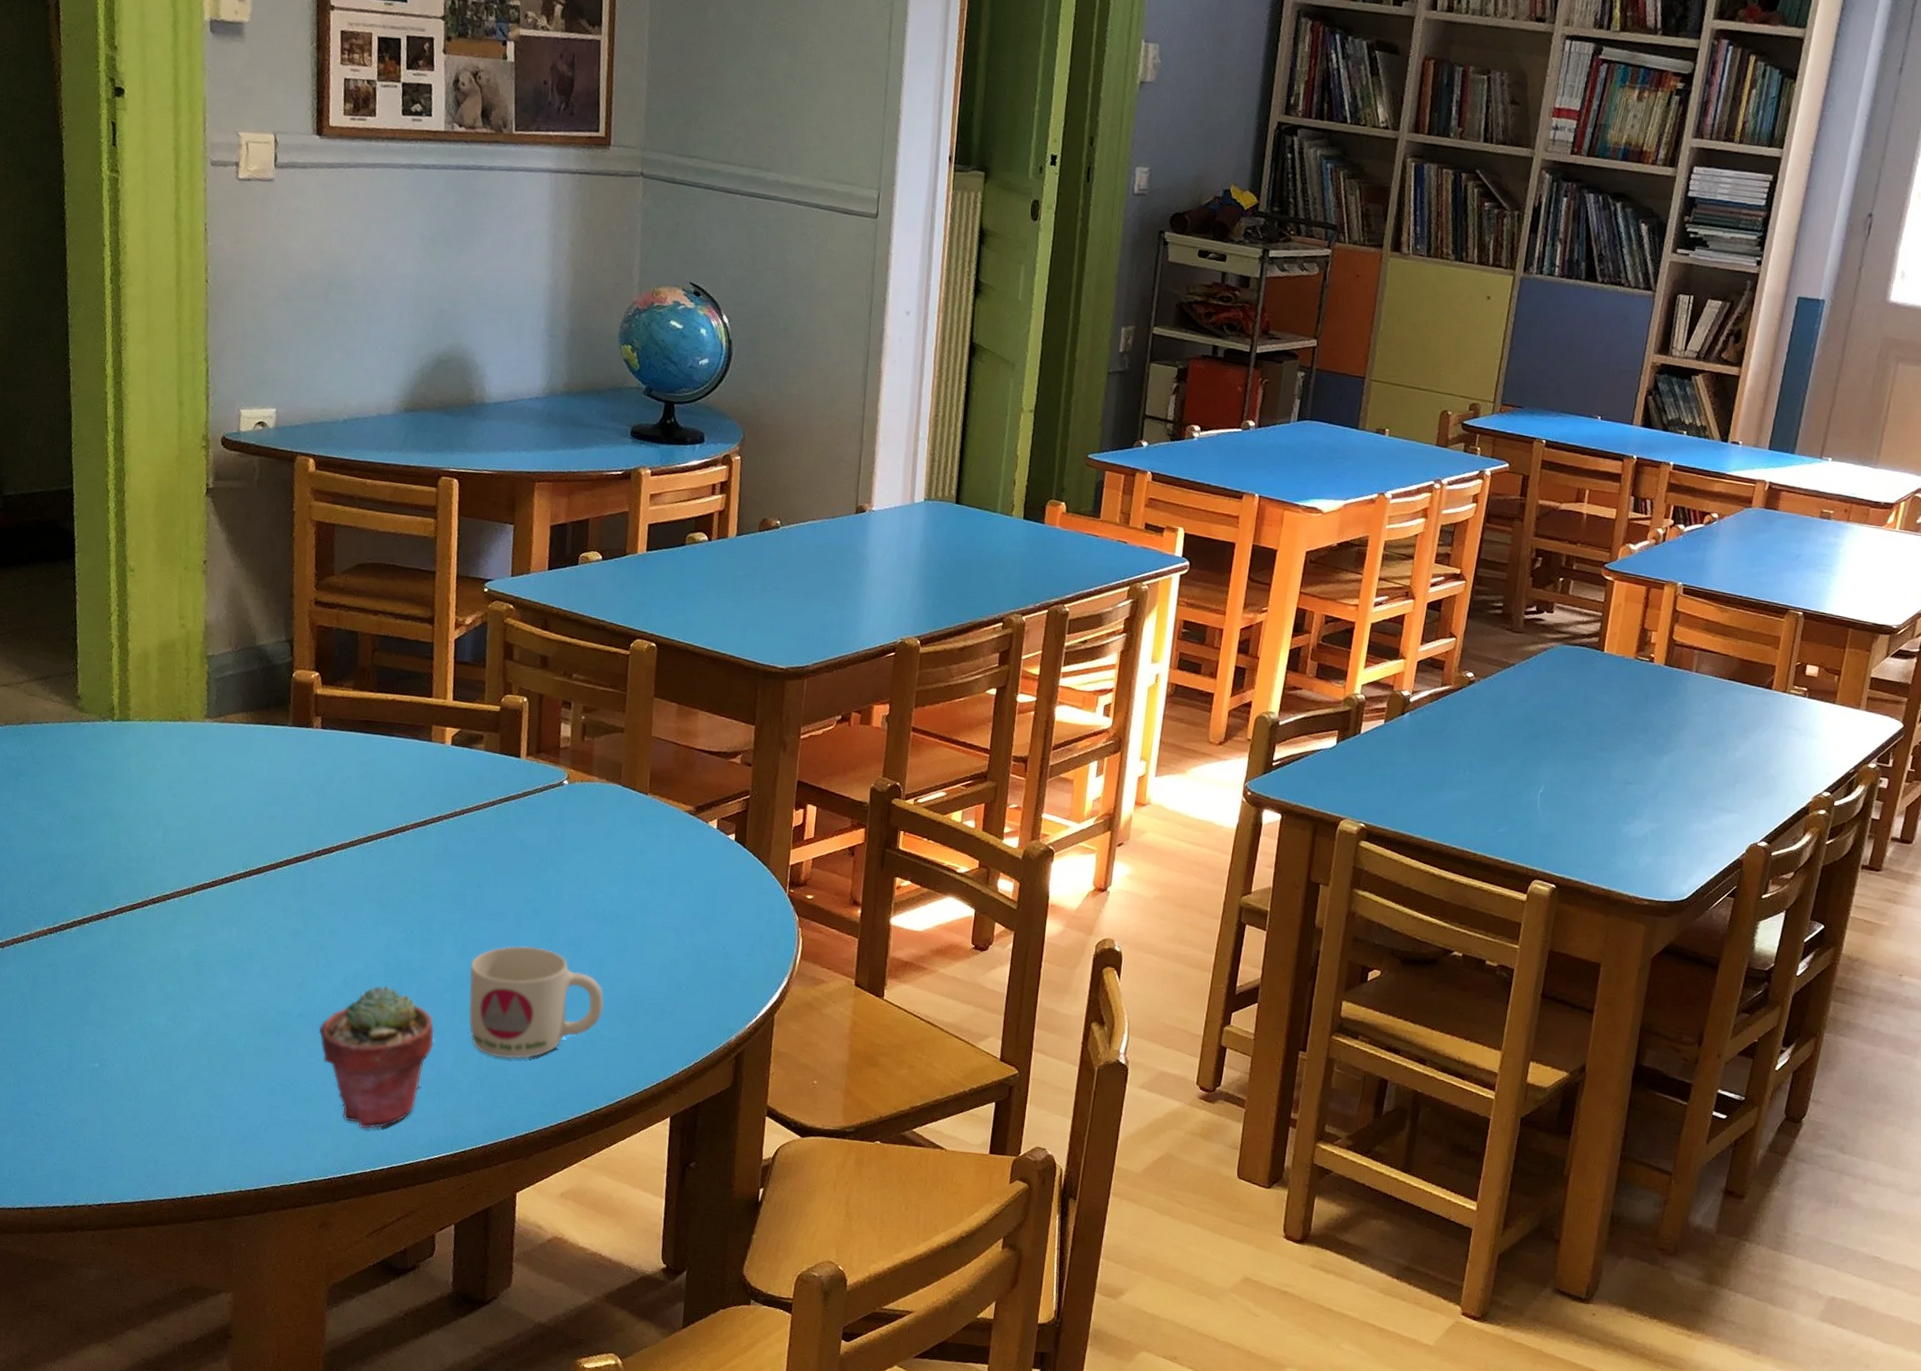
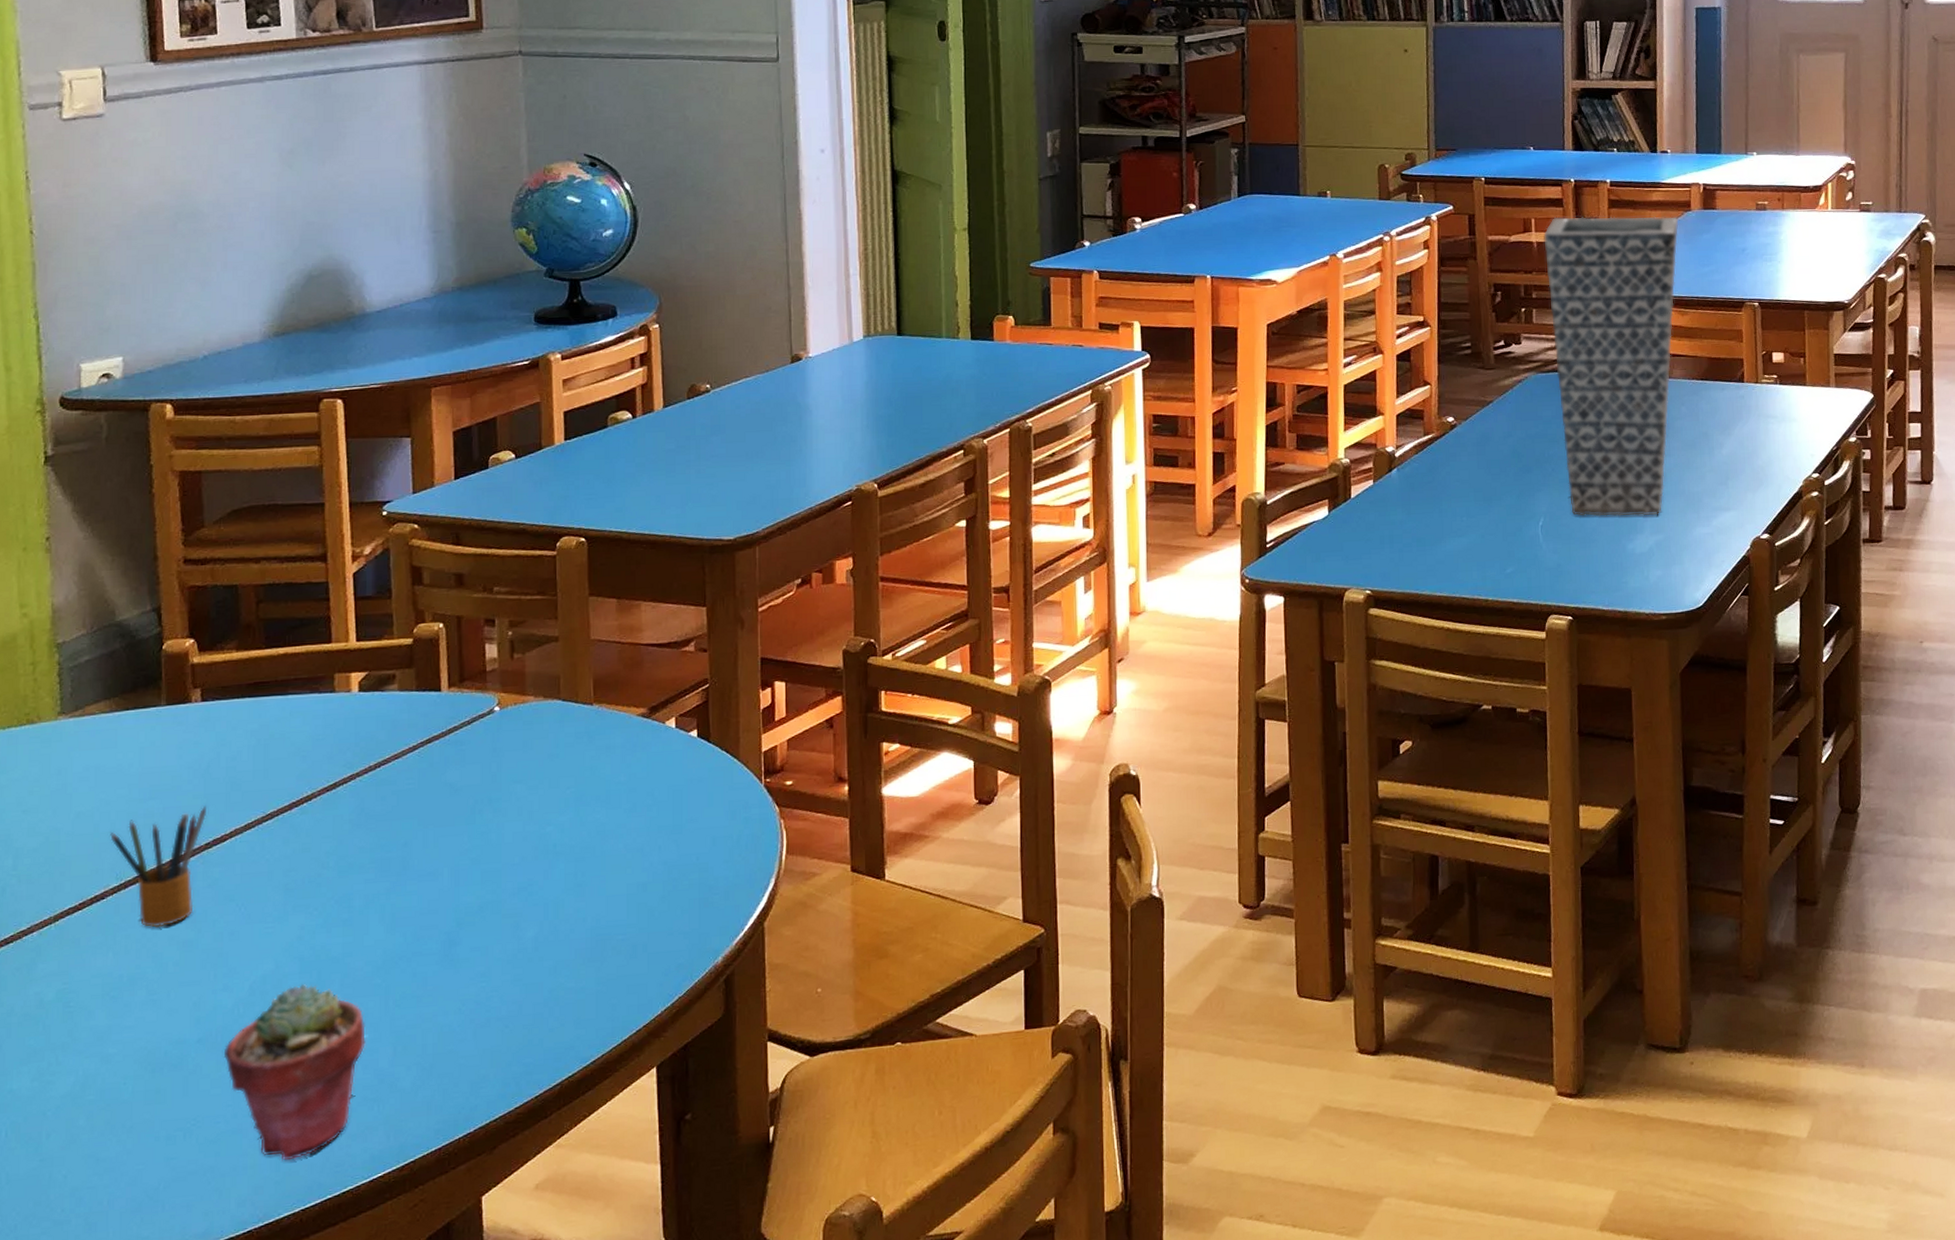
pencil box: none [240,818,319,915] -> present [110,805,206,928]
mug: present [468,945,605,1059] -> none [402,901,566,1041]
vase: none [1573,491,1736,804] -> present [1543,216,1679,517]

